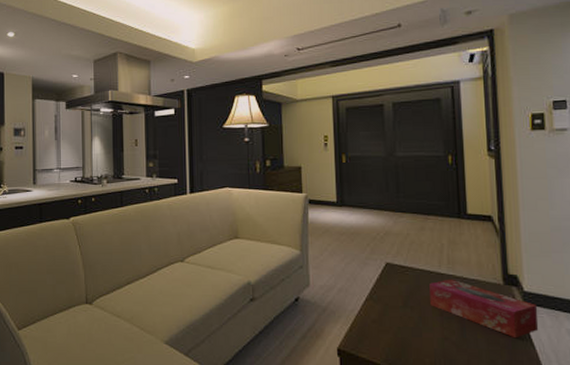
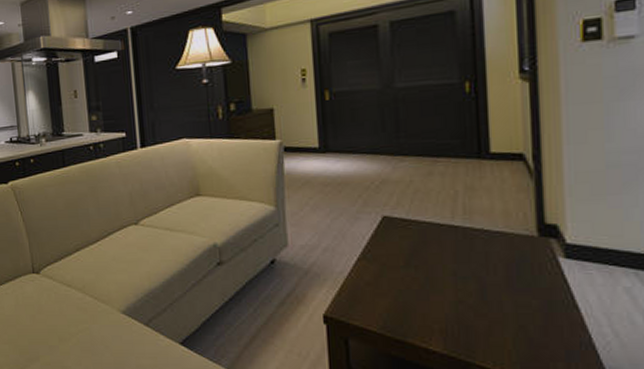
tissue box: present [429,279,539,339] -> none [439,232,586,300]

